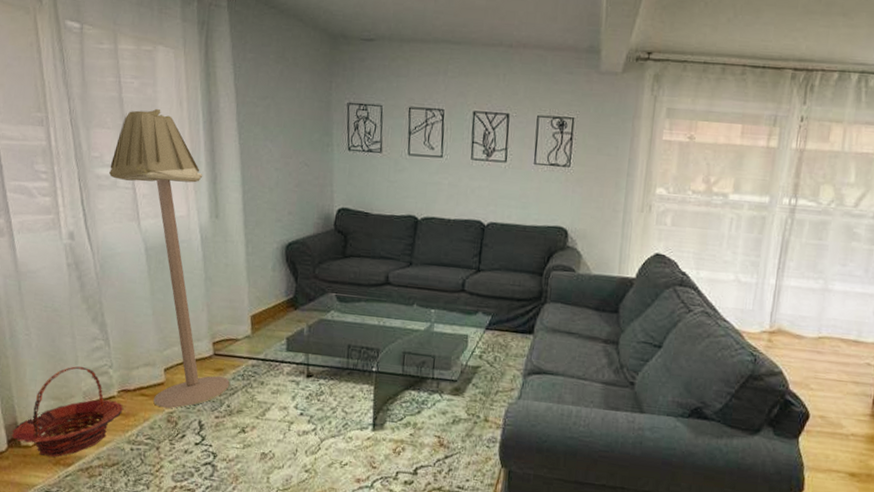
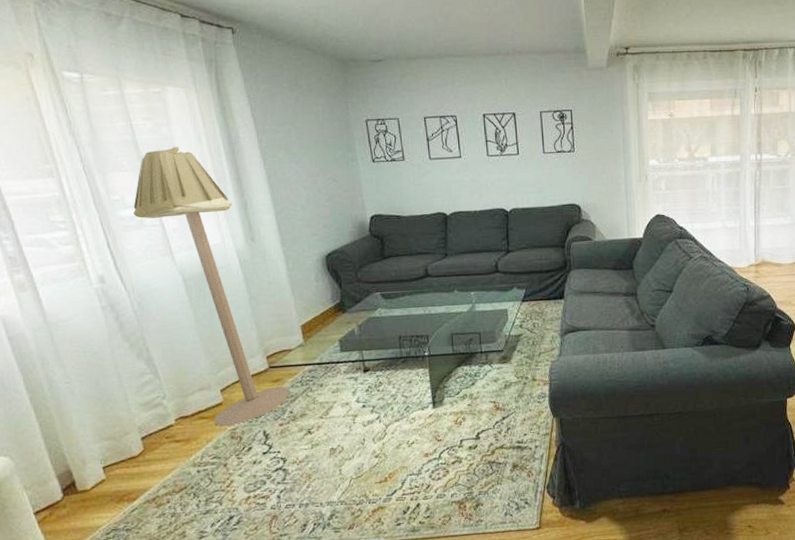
basket: present [11,366,124,457] -> none [65,402,184,496]

